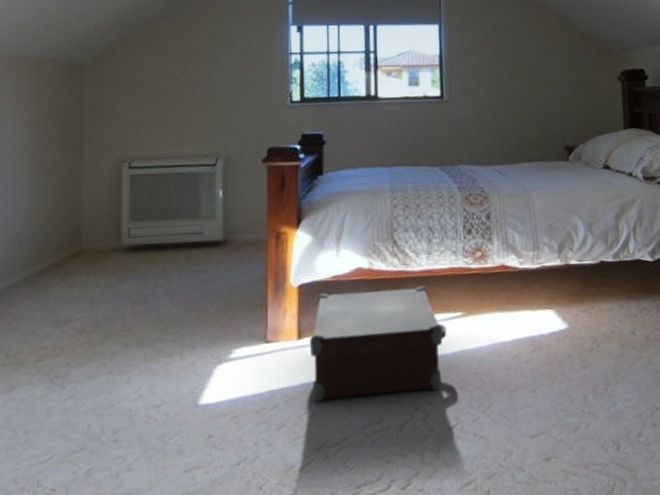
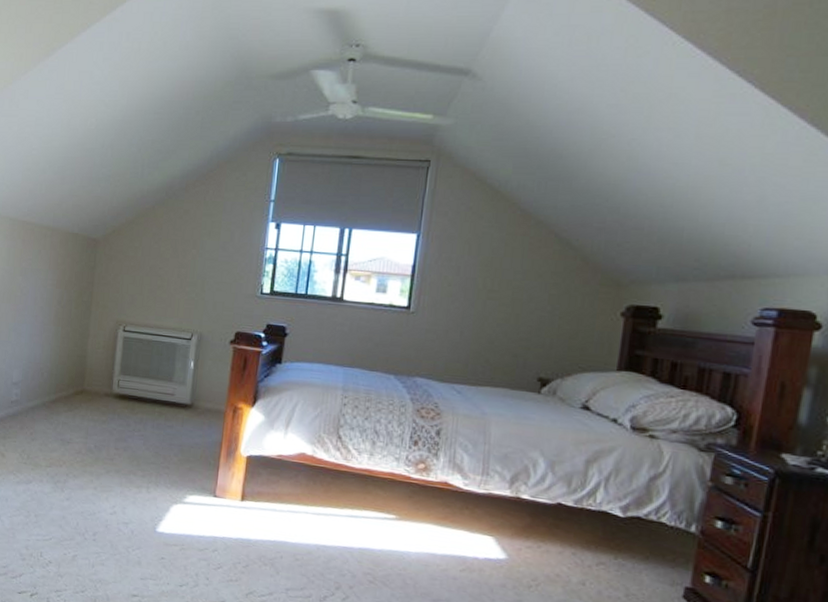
suitcase: present [310,285,447,403] -> none [247,467,378,578]

